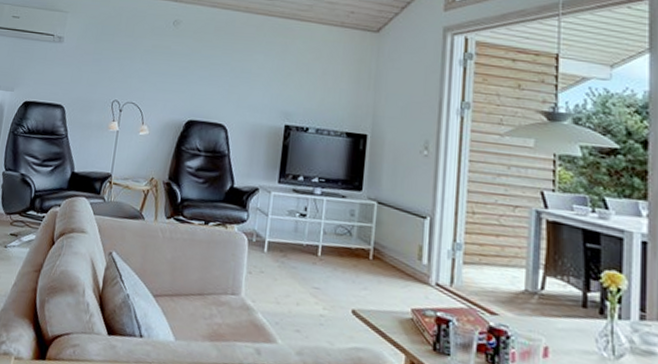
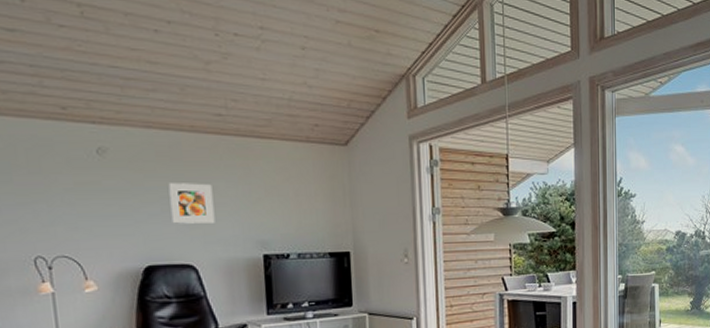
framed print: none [215,53,253,91] -> present [168,183,215,224]

